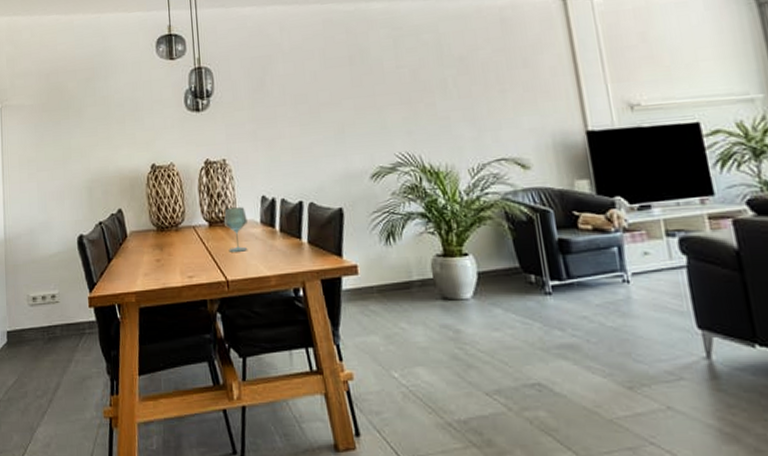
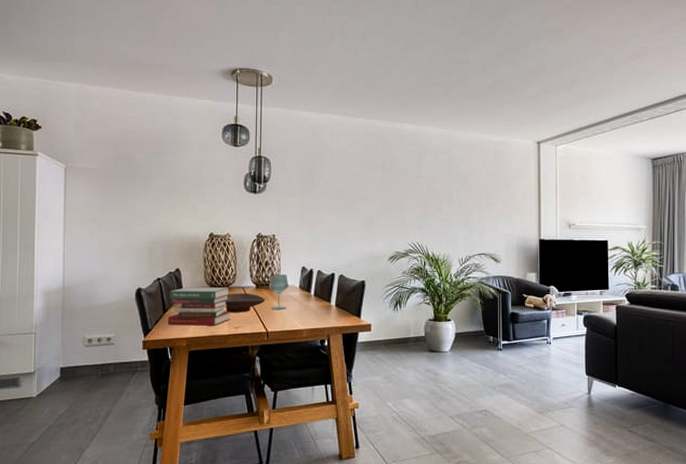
books: none [113,228,183,278] -> present [167,287,231,326]
decorative bowl: none [175,233,221,259] -> present [225,293,265,313]

